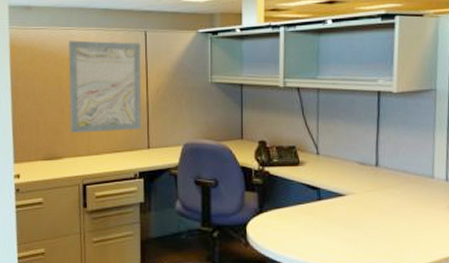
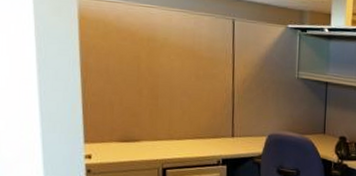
wall art: present [68,40,142,133] -> none [148,19,228,118]

